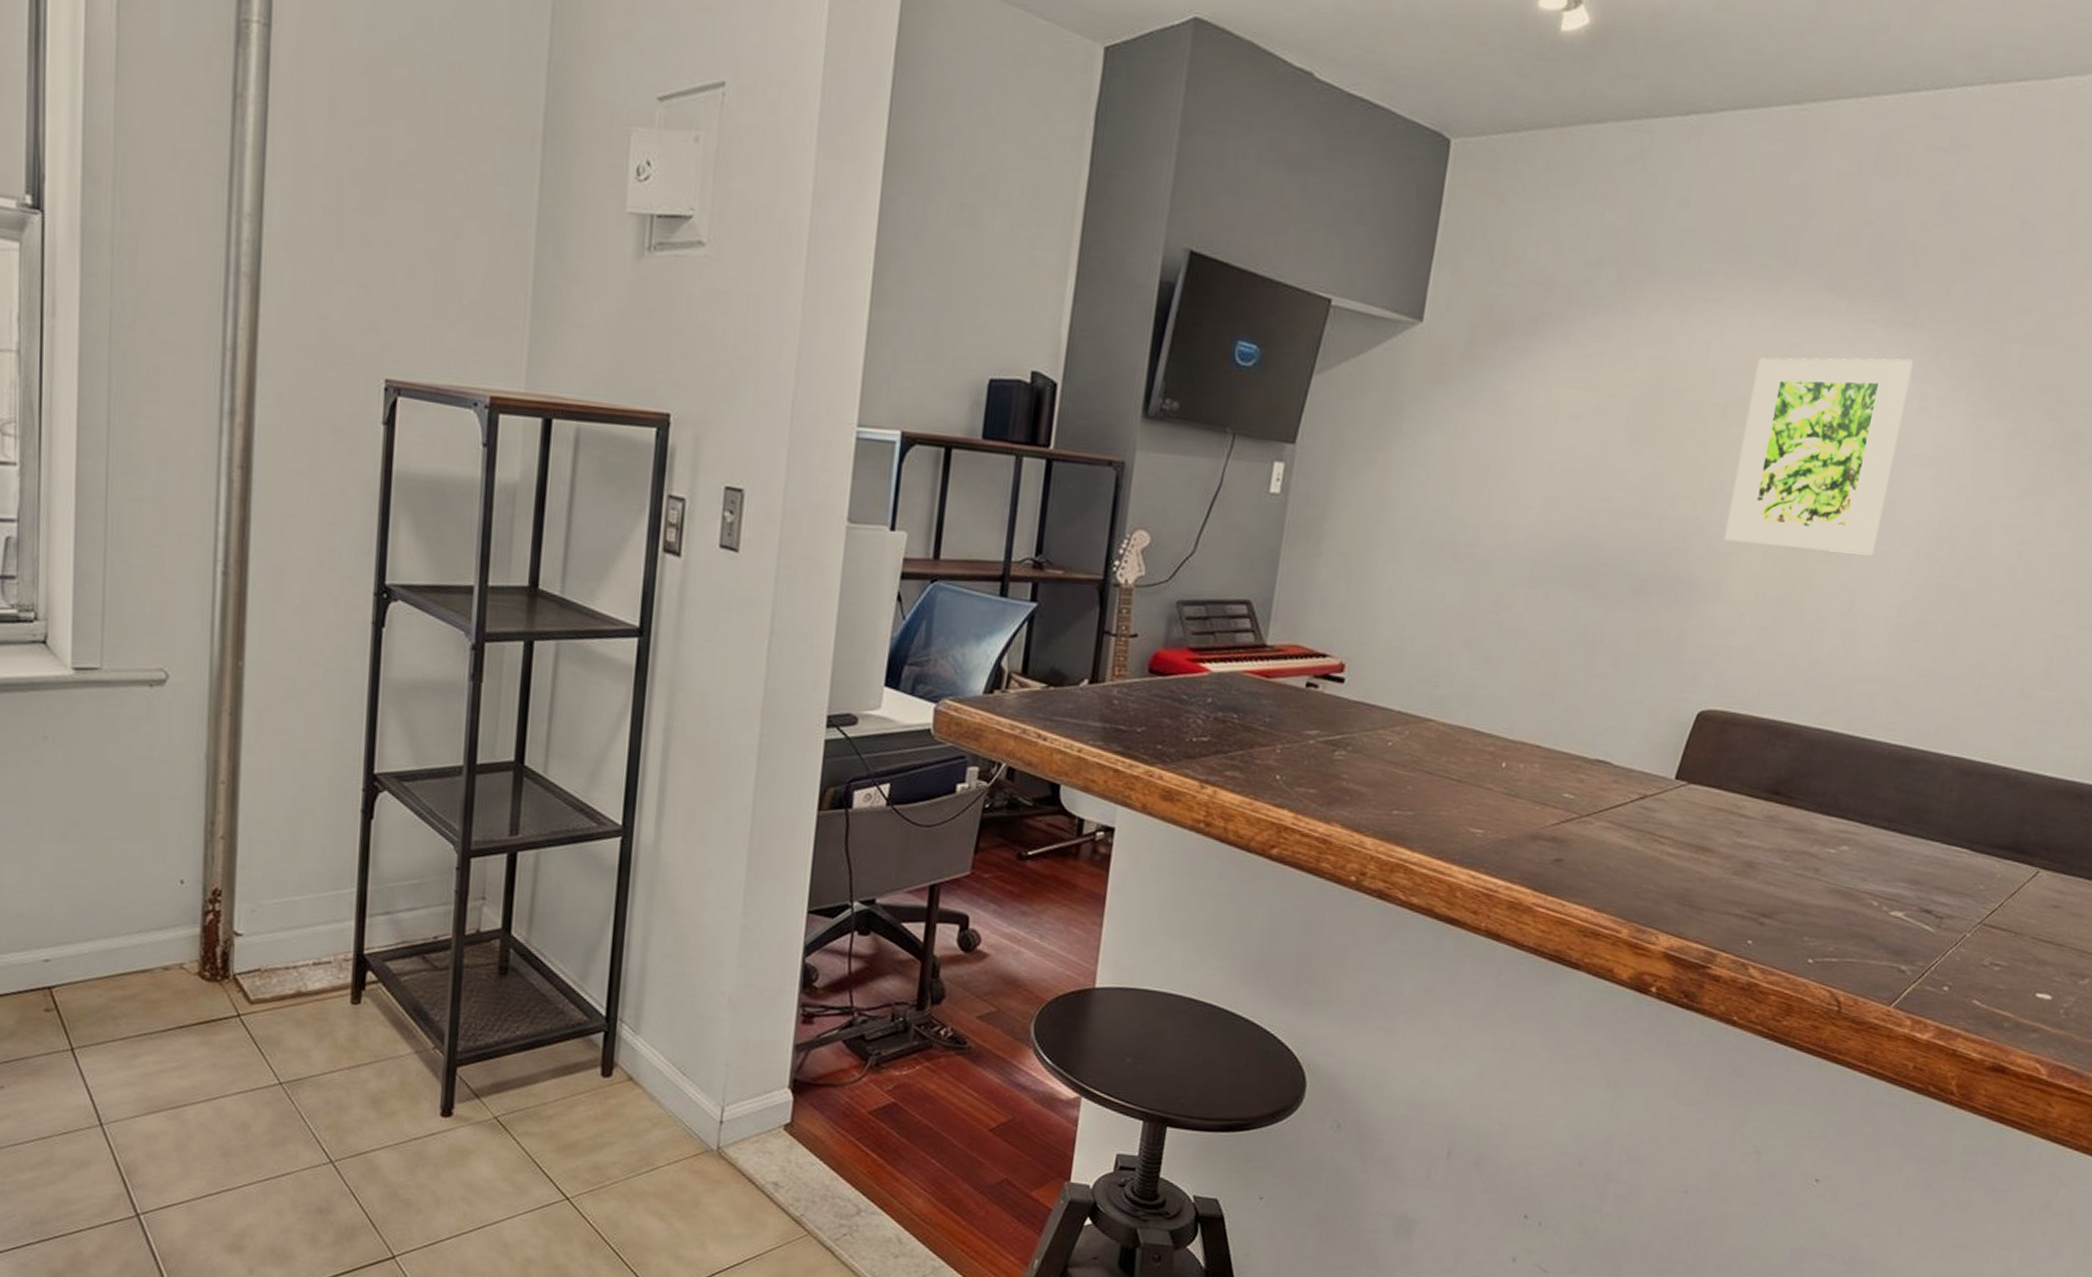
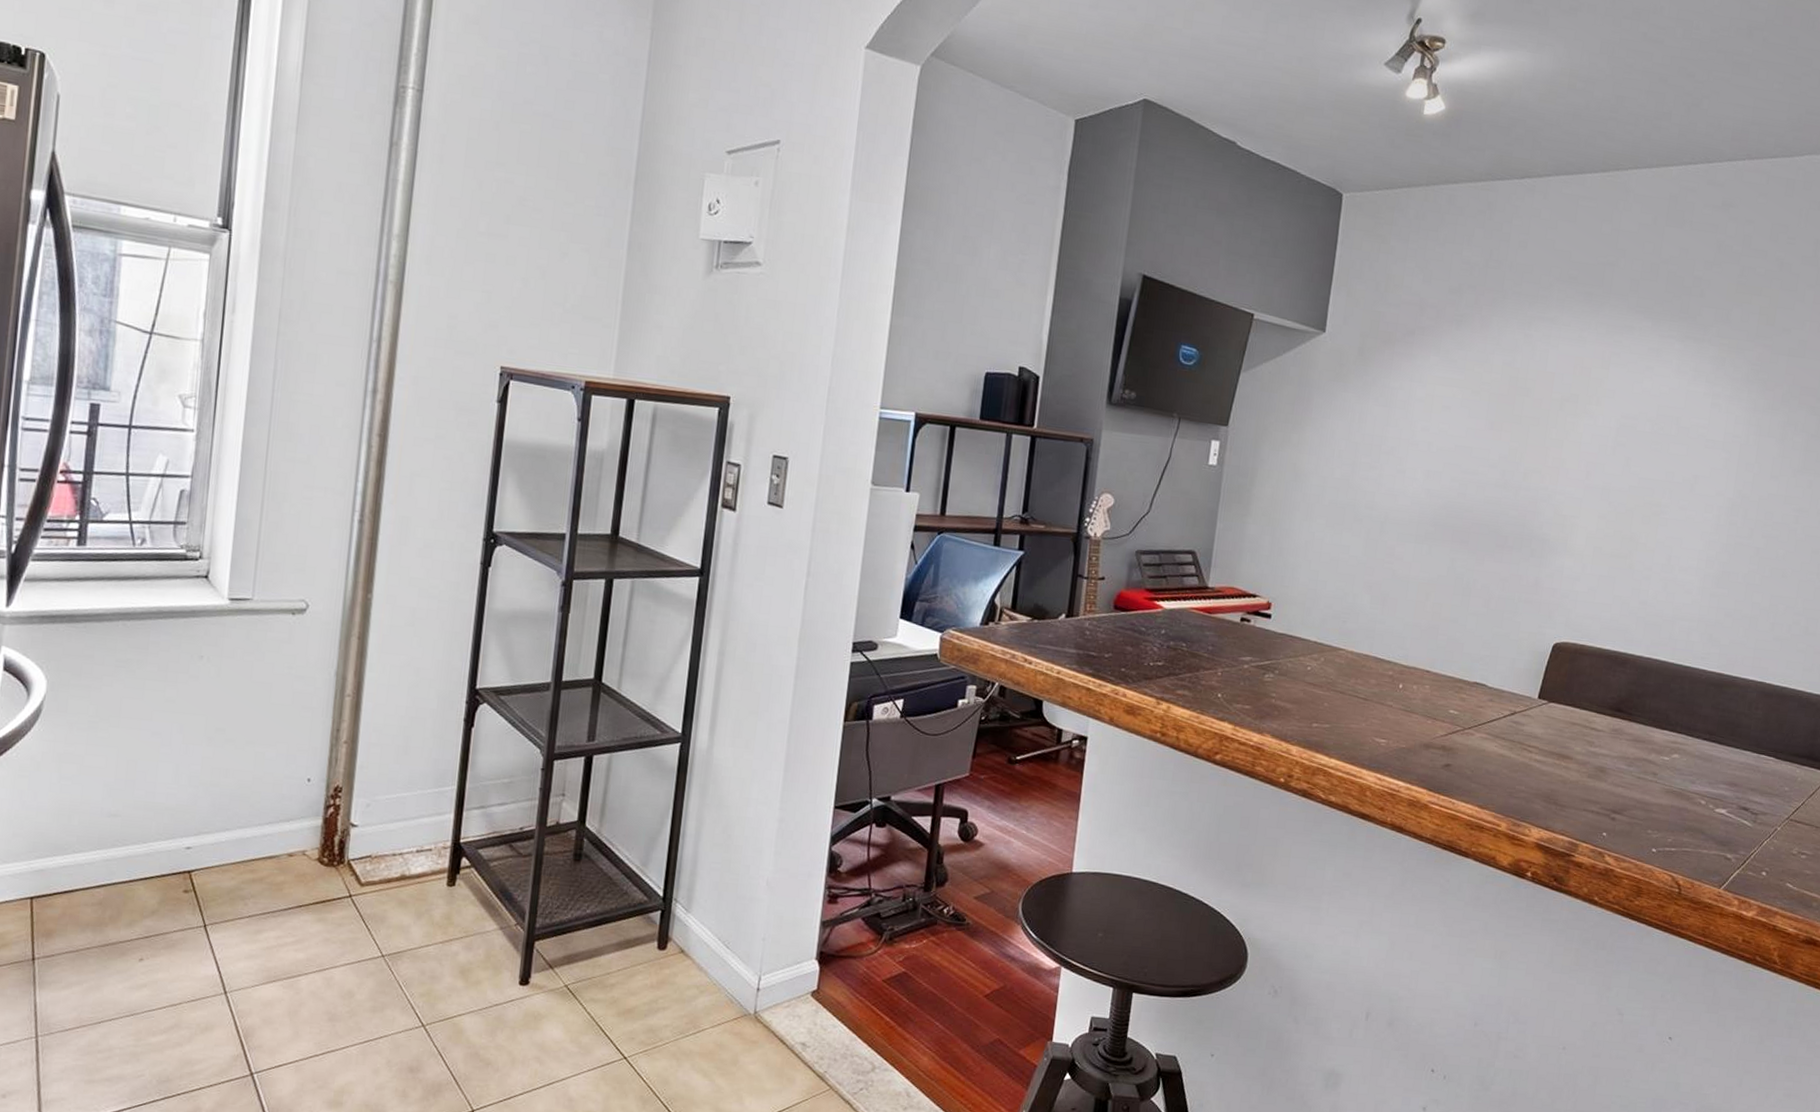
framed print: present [1724,358,1913,556] -> none [1567,364,1705,520]

